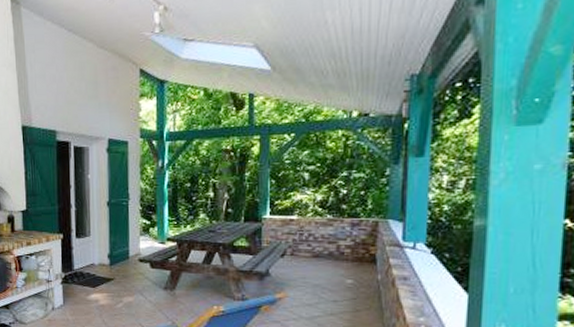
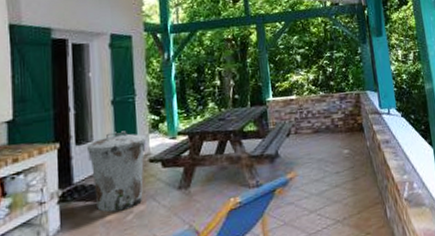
trash can: none [84,231,137,299] -> present [86,131,147,213]

